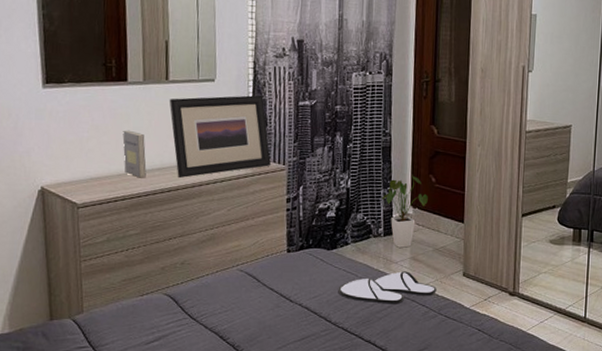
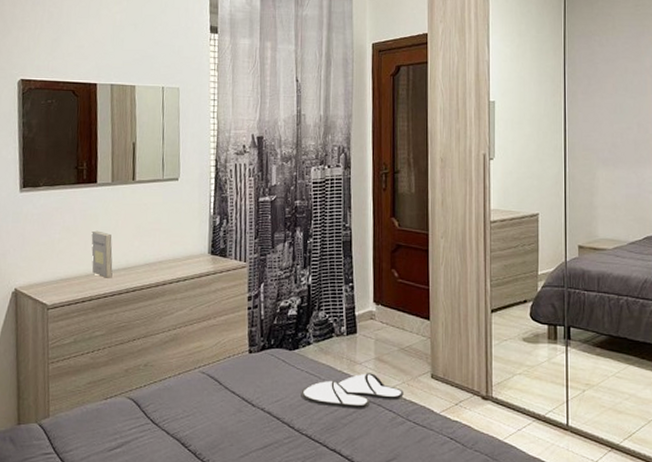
picture frame: present [169,95,271,179] -> none [135,192,232,278]
house plant: present [382,175,428,248] -> none [344,270,391,348]

